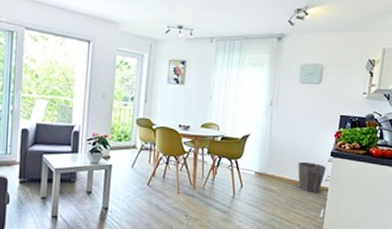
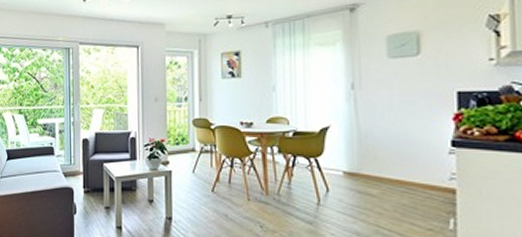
waste bin: present [297,161,326,192] -> none [404,155,448,196]

